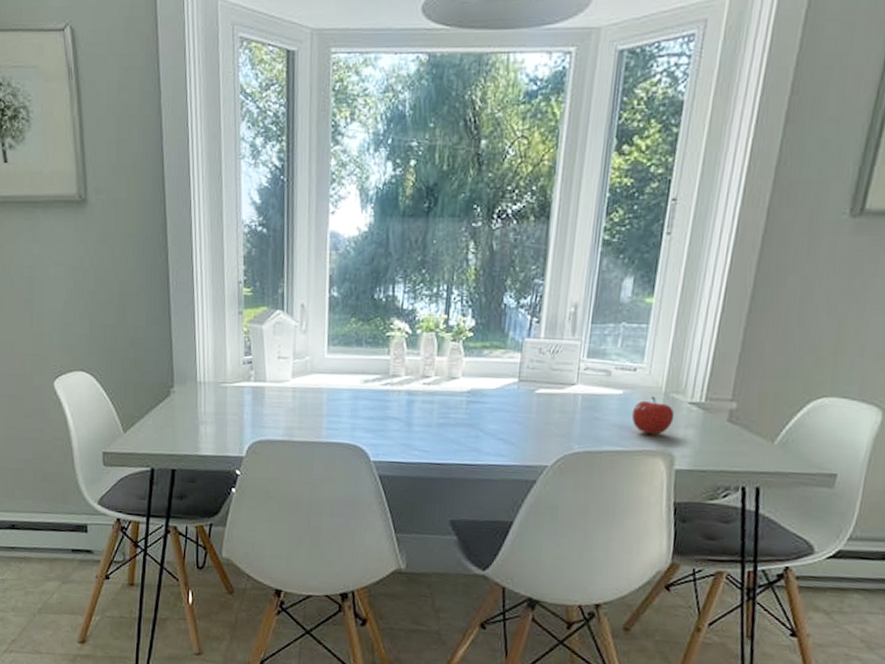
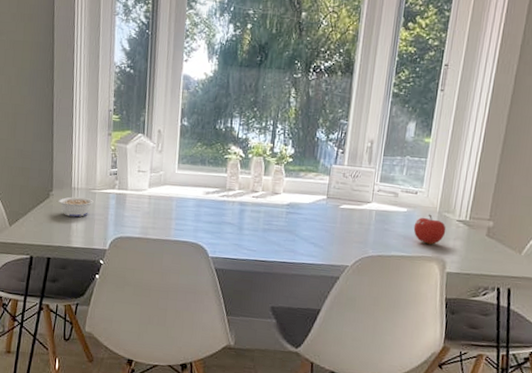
legume: none [178,393,225,419] -> present [55,197,94,217]

